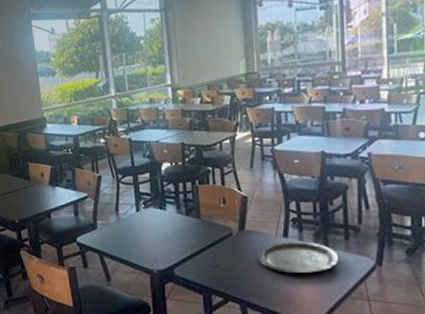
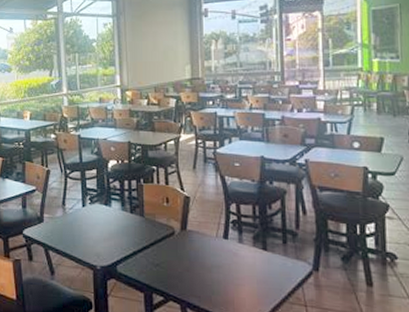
plate: present [257,241,340,274] -> none [198,242,278,276]

